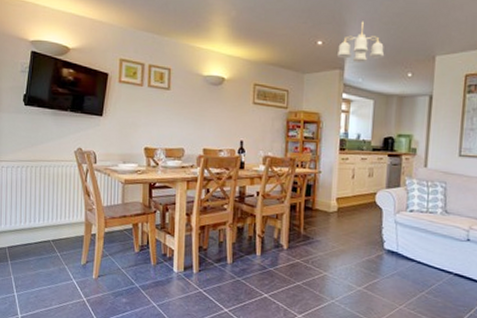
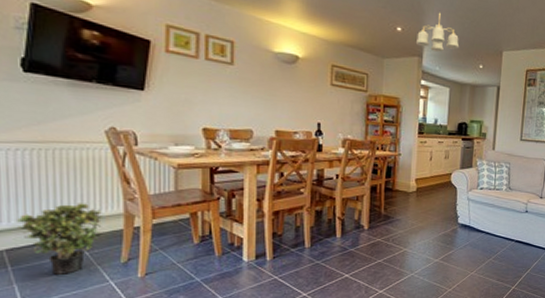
potted plant: none [16,211,71,271] -> present [17,203,104,274]

